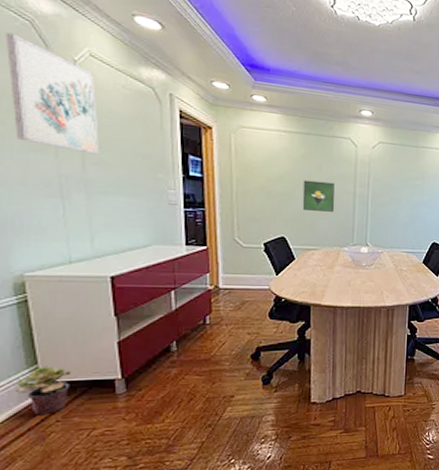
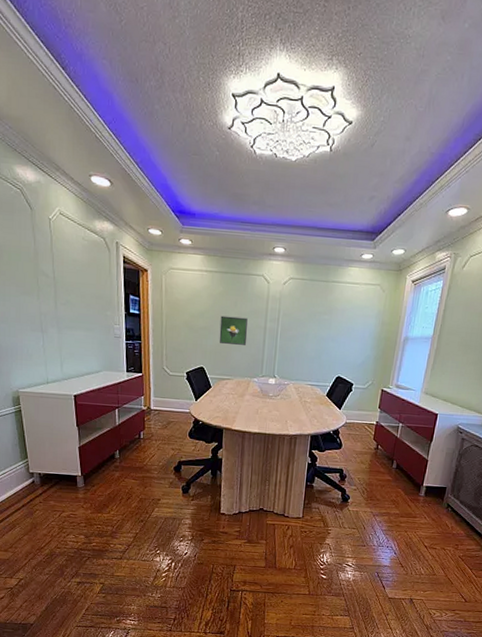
wall art: present [5,32,100,155] -> none [5,200,67,297]
potted plant: present [15,366,72,416] -> none [15,460,49,497]

